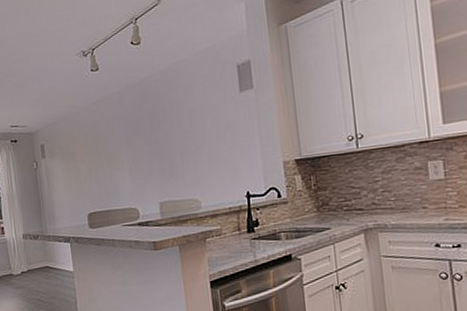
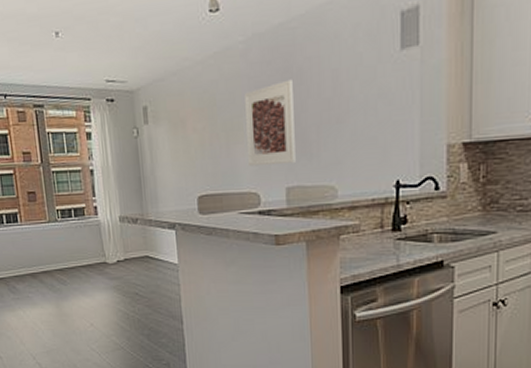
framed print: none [122,118,166,188] -> present [245,79,296,167]

